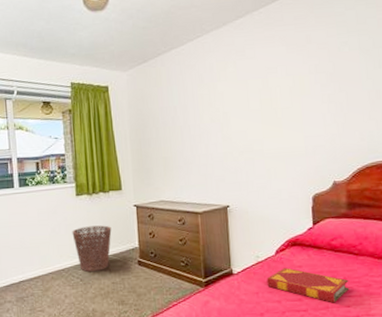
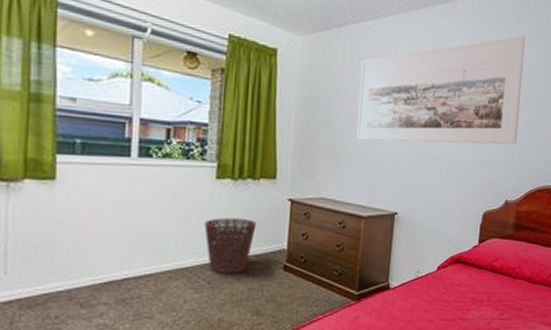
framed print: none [177,28,336,148] -> present [357,35,525,145]
hardback book: present [267,267,350,303] -> none [423,285,503,325]

